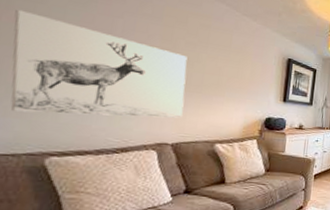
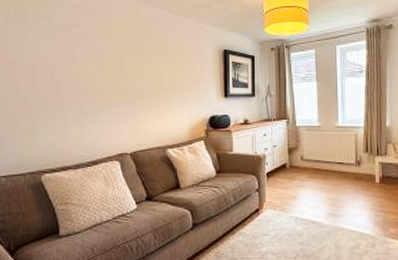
wall art: present [10,9,188,119] -> none [10,52,136,138]

